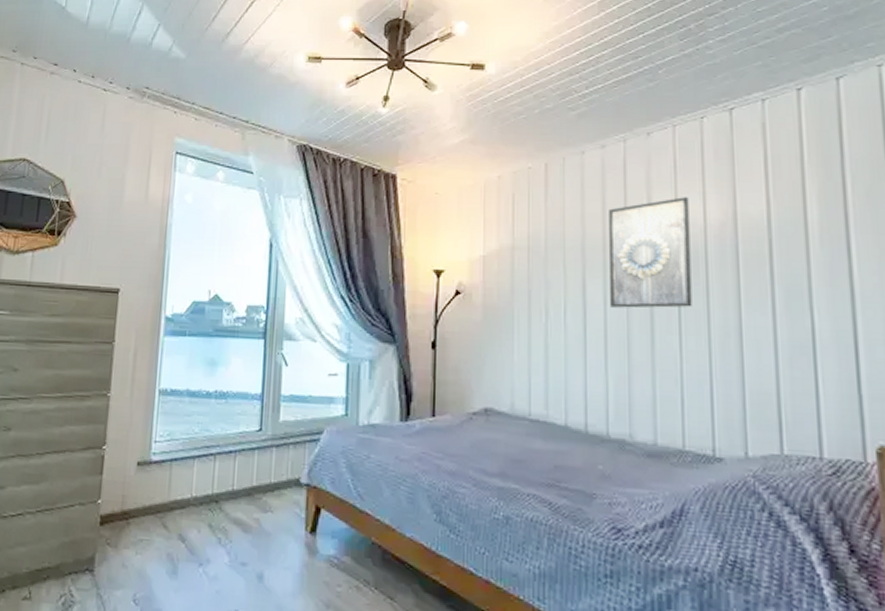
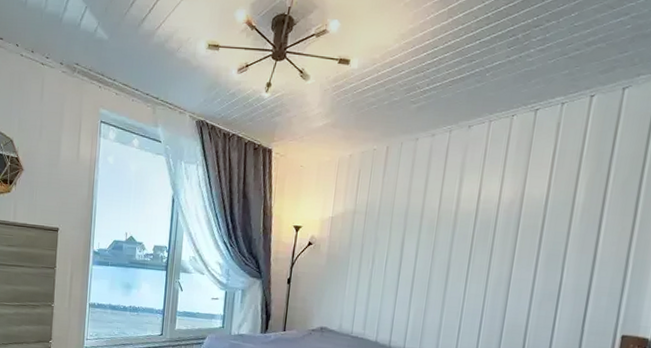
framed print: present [607,197,692,309] -> none [419,179,491,263]

